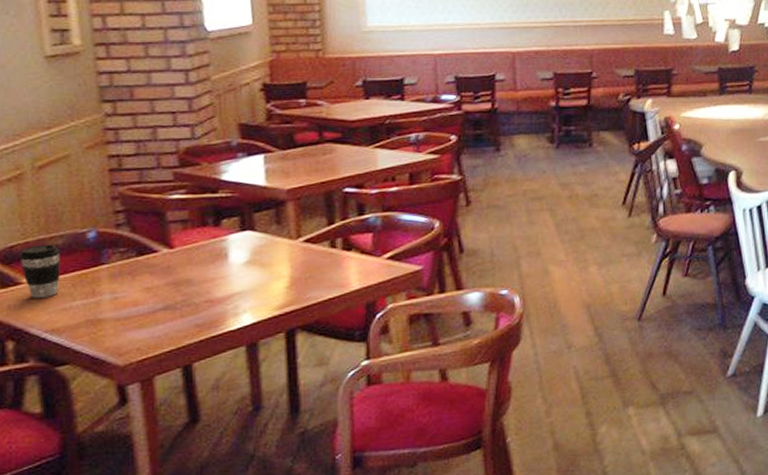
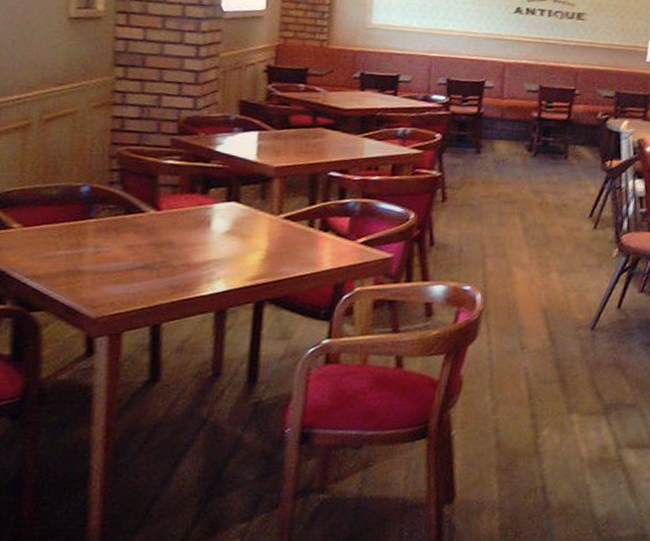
coffee cup: present [19,244,60,298] -> none [13,193,53,244]

